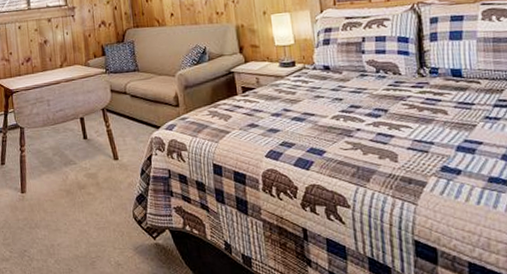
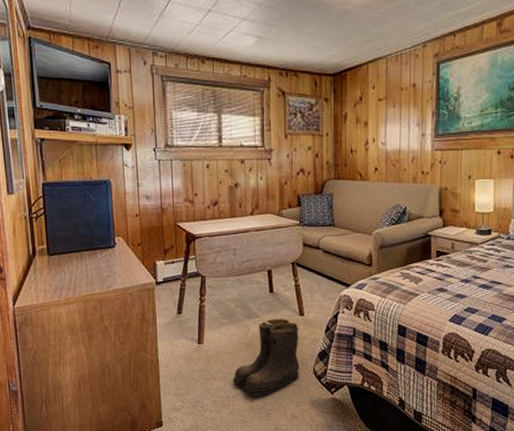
boots: none [55,164,120,244] -> present [232,319,299,397]

